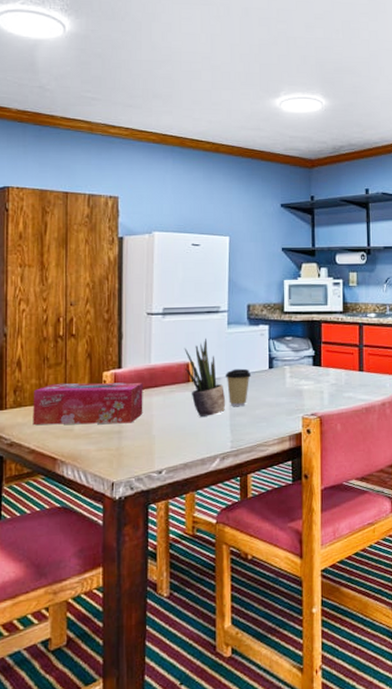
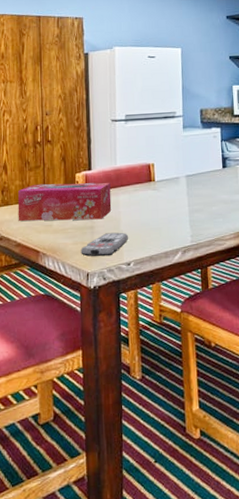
remote control: none [105,437,162,465] -> present [80,232,129,257]
potted plant: present [184,338,226,417] -> none [145,141,185,213]
coffee cup: present [224,368,252,407] -> none [182,168,207,204]

